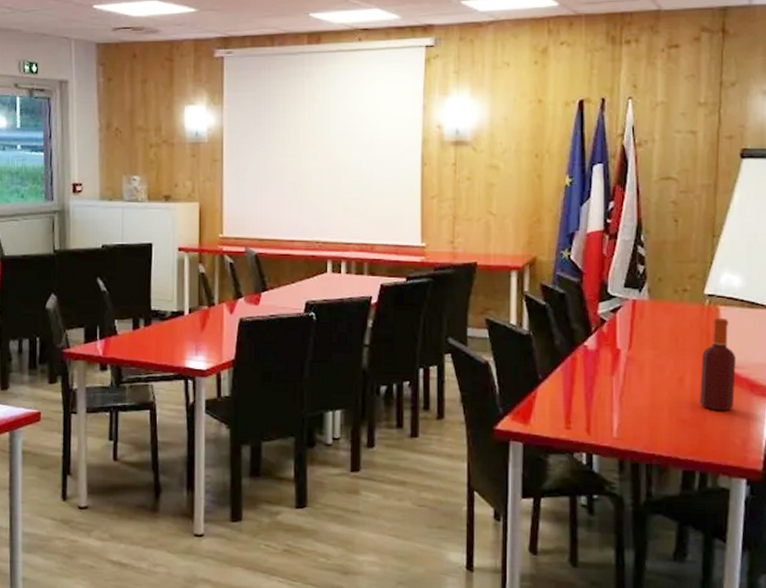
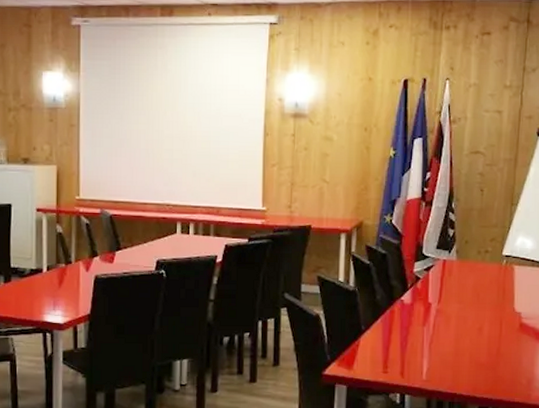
bottle: present [700,317,736,411] -> none [495,275,525,356]

